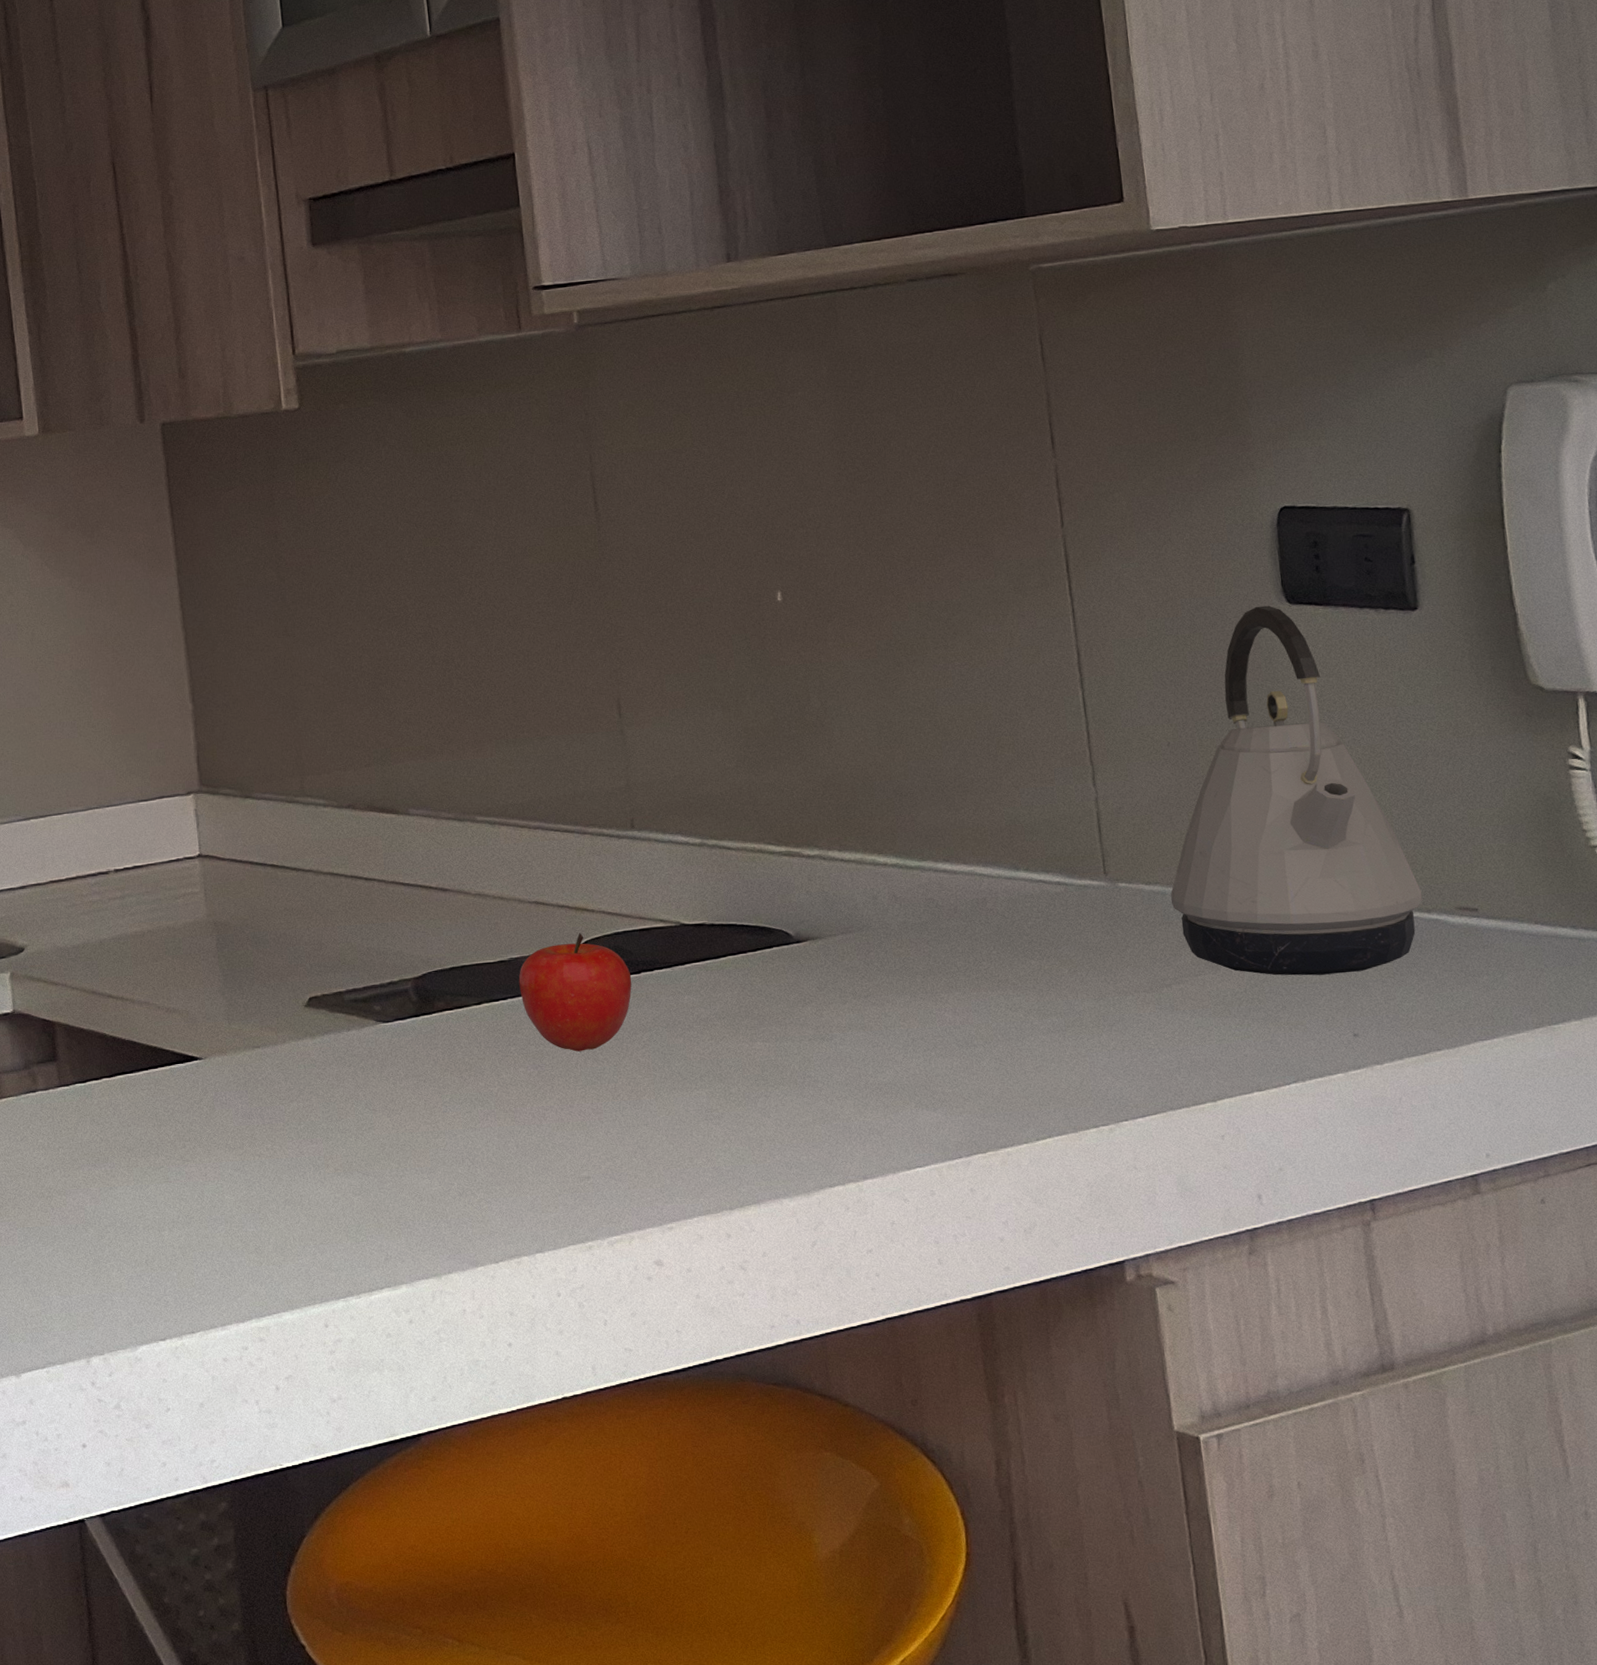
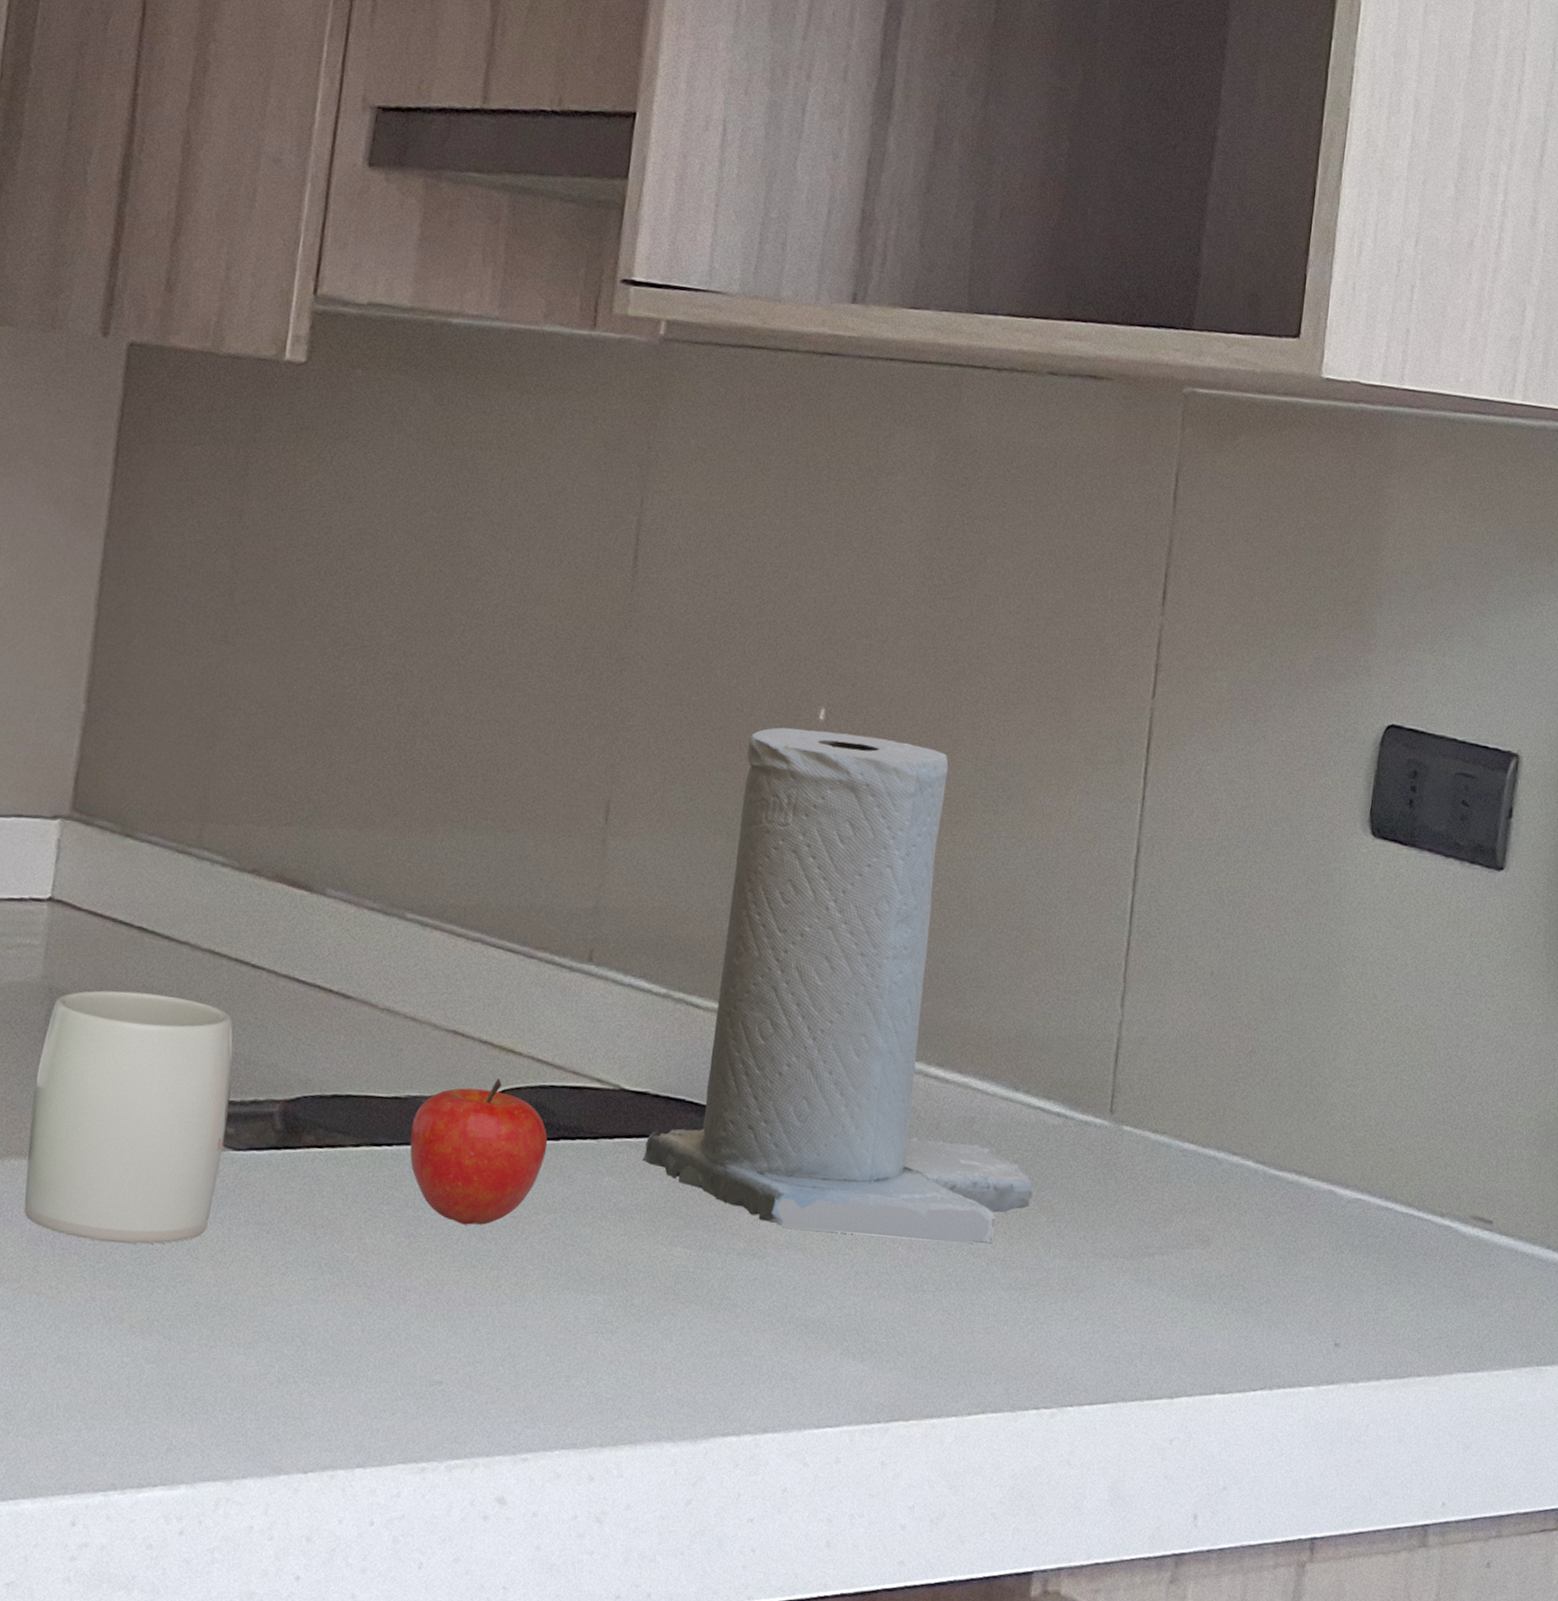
mug: none [219,912,377,1109] -> present [23,990,233,1244]
paper towel: none [712,605,1052,1013] -> present [642,727,1033,1245]
kettle: present [1171,605,1423,976] -> none [1175,832,1440,1272]

